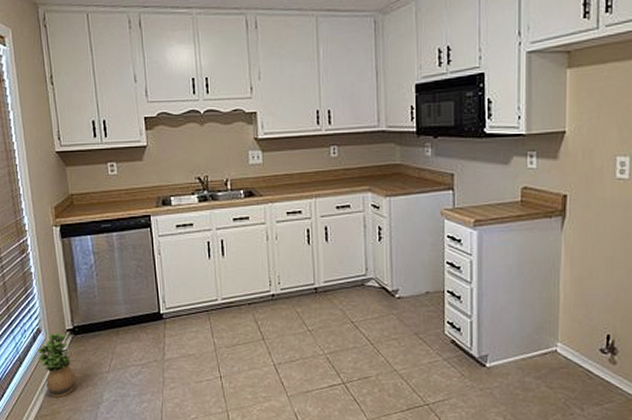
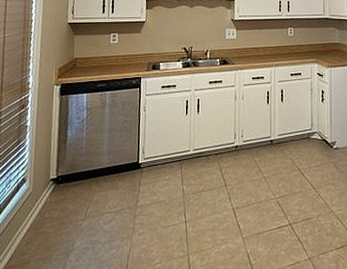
potted plant: present [37,332,76,397] -> none [17,181,51,247]

